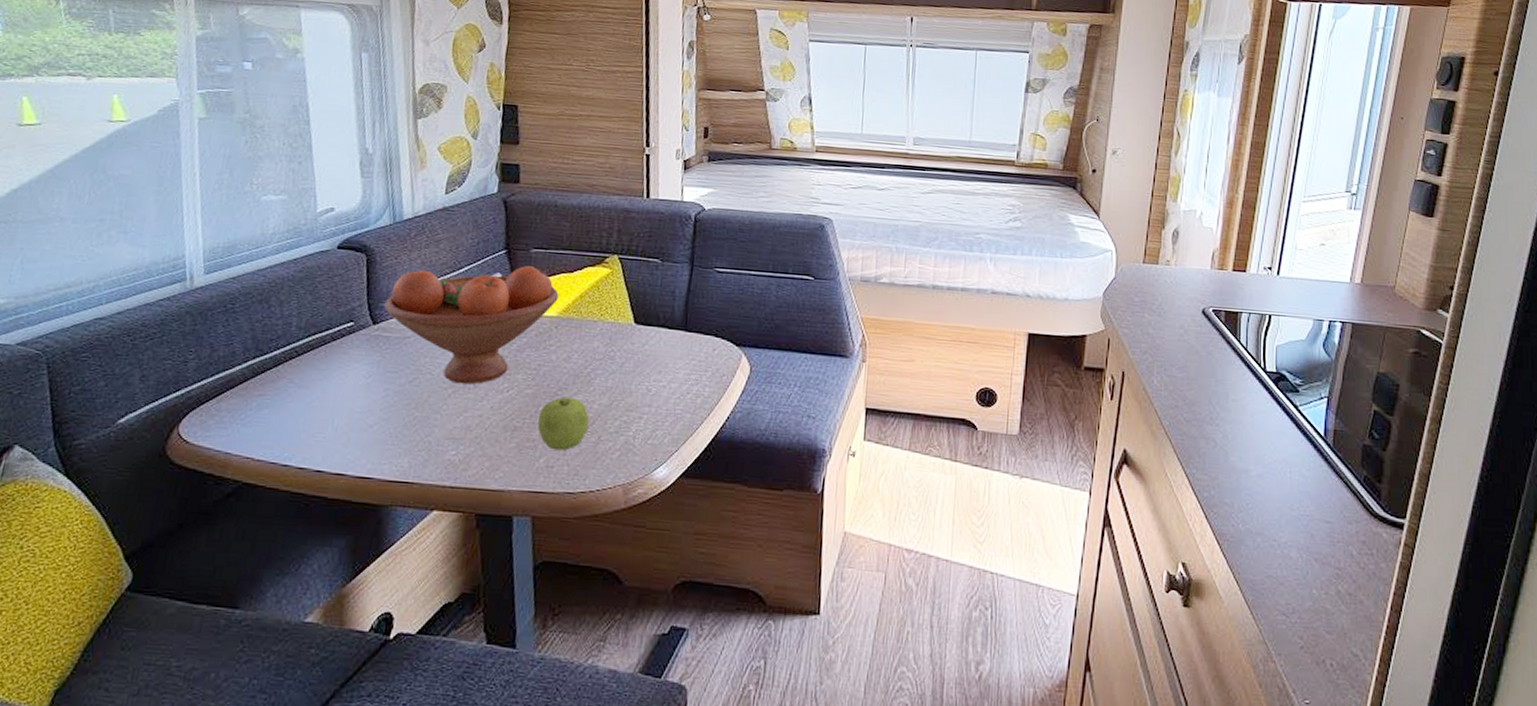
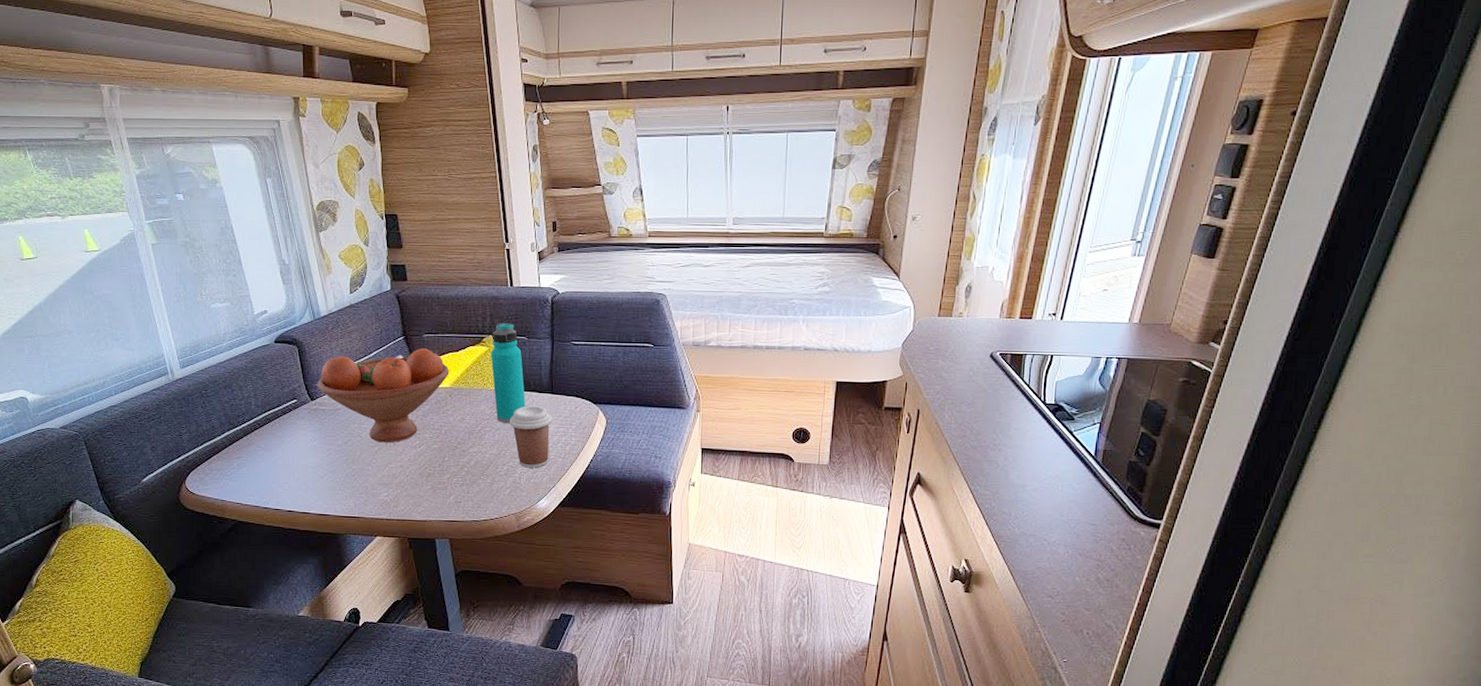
fruit: present [537,396,589,451] -> none [446,449,484,490]
water bottle: none [612,240,653,367] -> present [490,322,526,424]
coffee cup: none [627,344,683,425] -> present [509,406,552,468]

